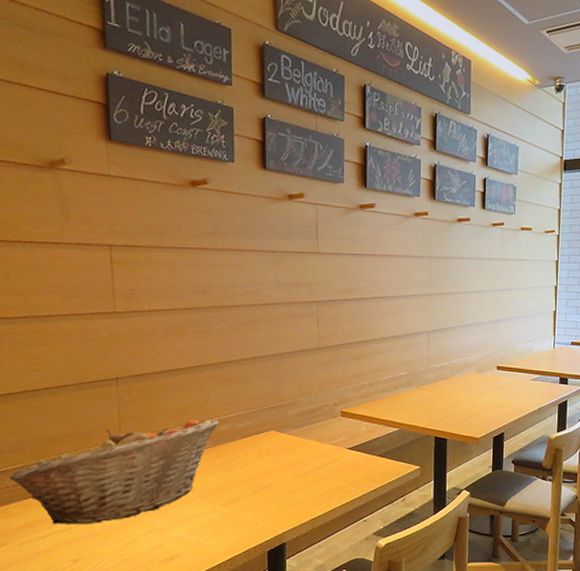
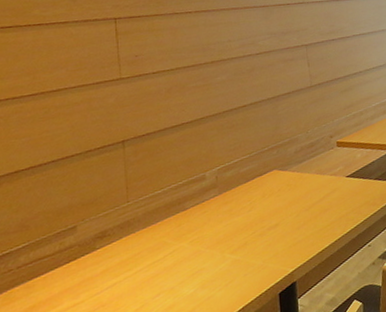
fruit basket: present [8,419,219,525] -> none [12,167,224,303]

